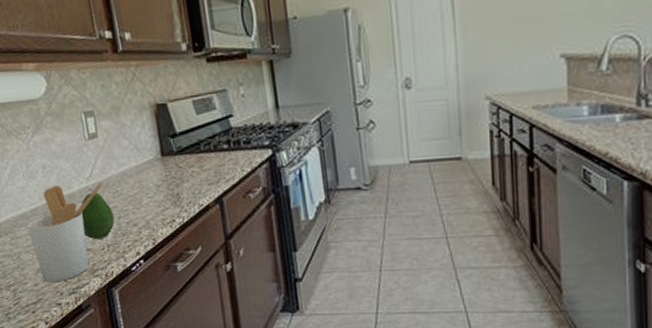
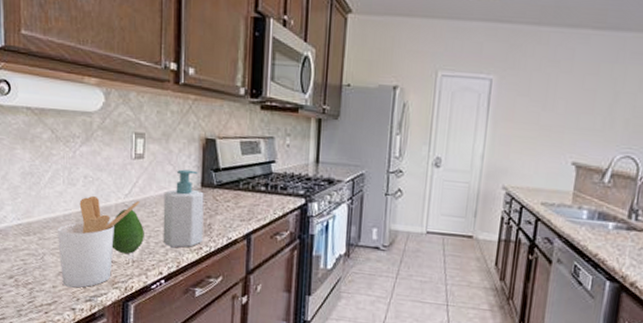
soap bottle: none [124,140,174,225] -> present [163,169,204,248]

